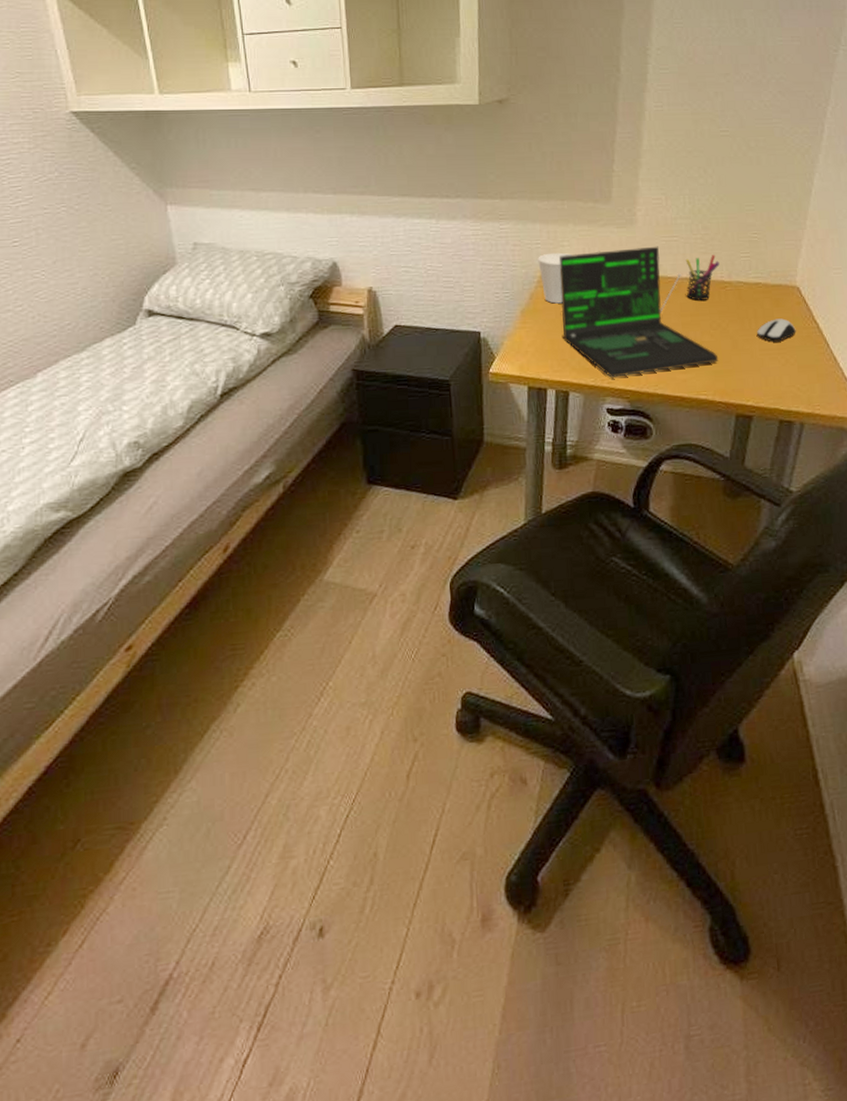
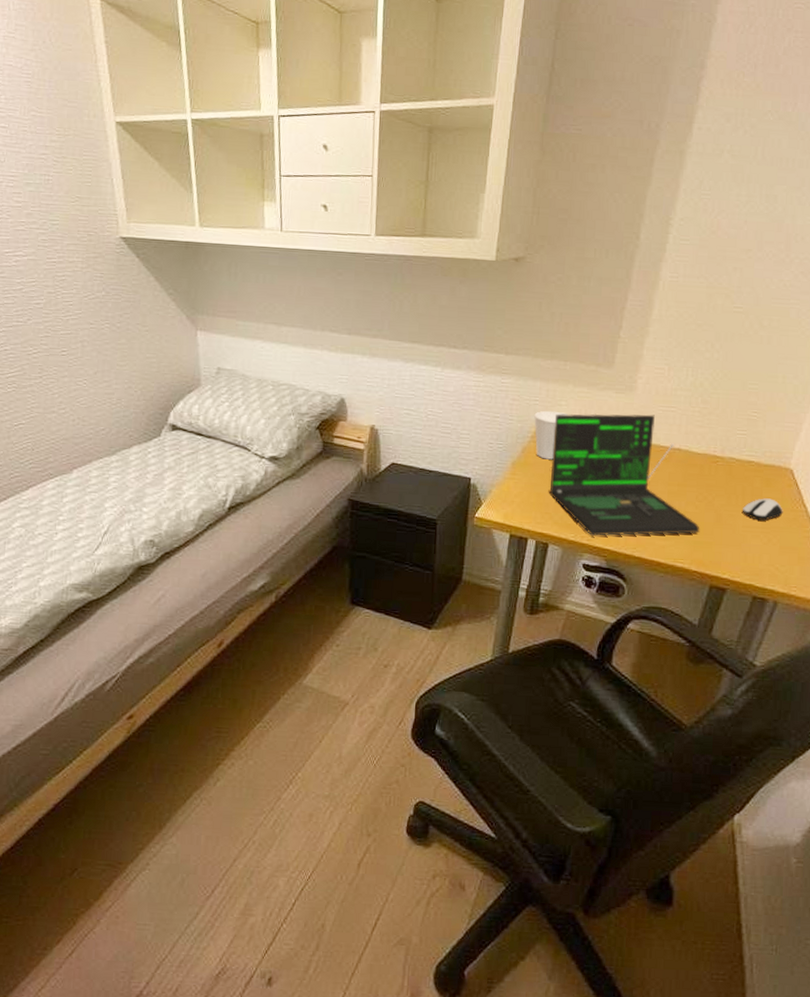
pen holder: present [685,255,720,301] -> none [676,429,714,472]

